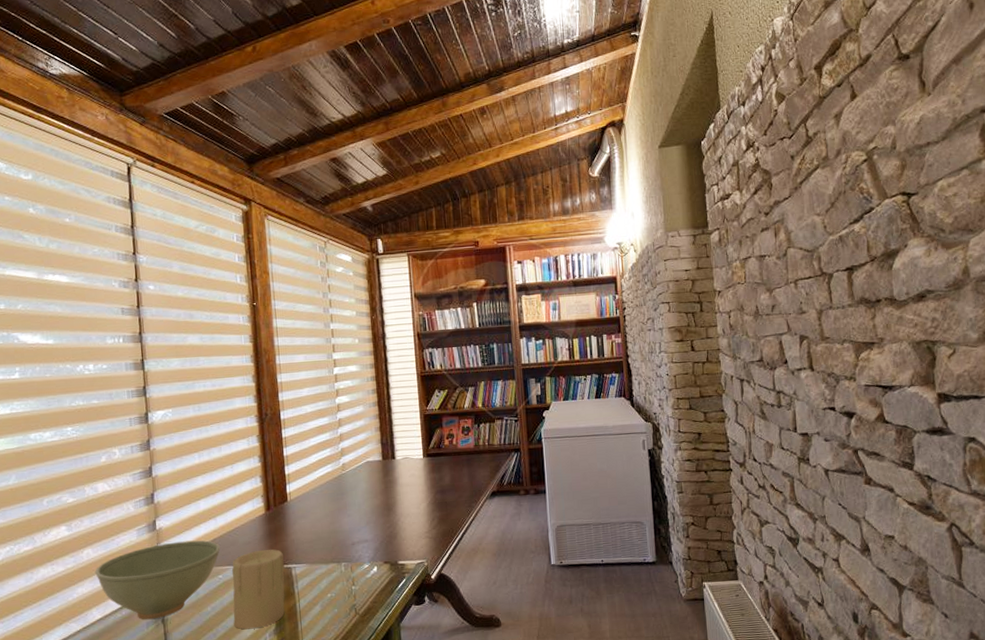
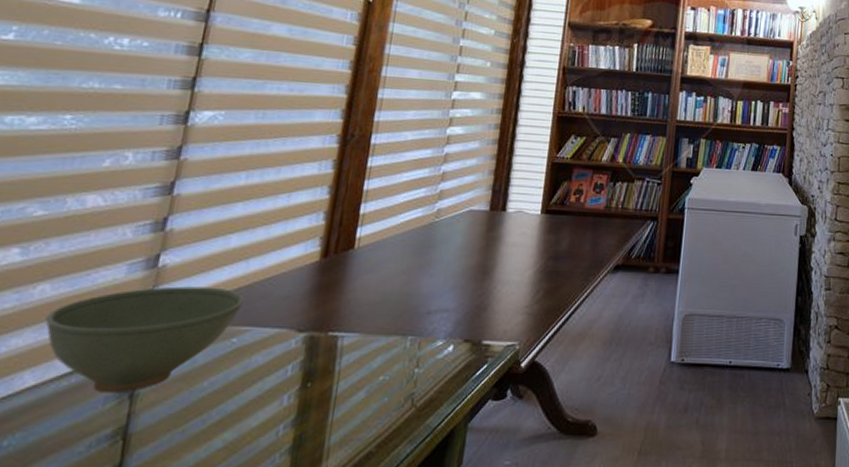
candle: present [231,549,285,630] -> none [236,308,331,417]

